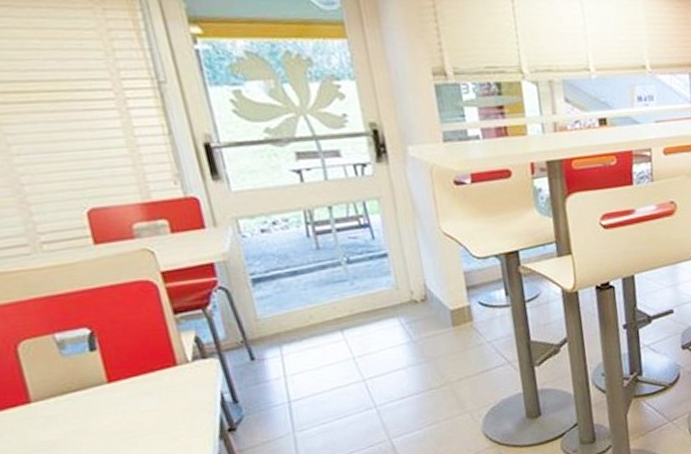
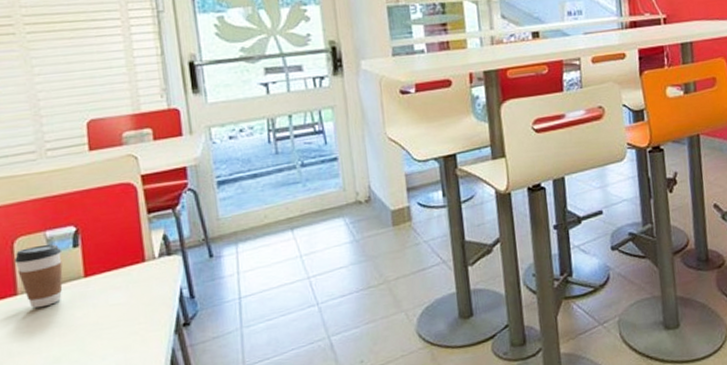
coffee cup: none [21,348,85,417] -> present [15,244,63,309]

